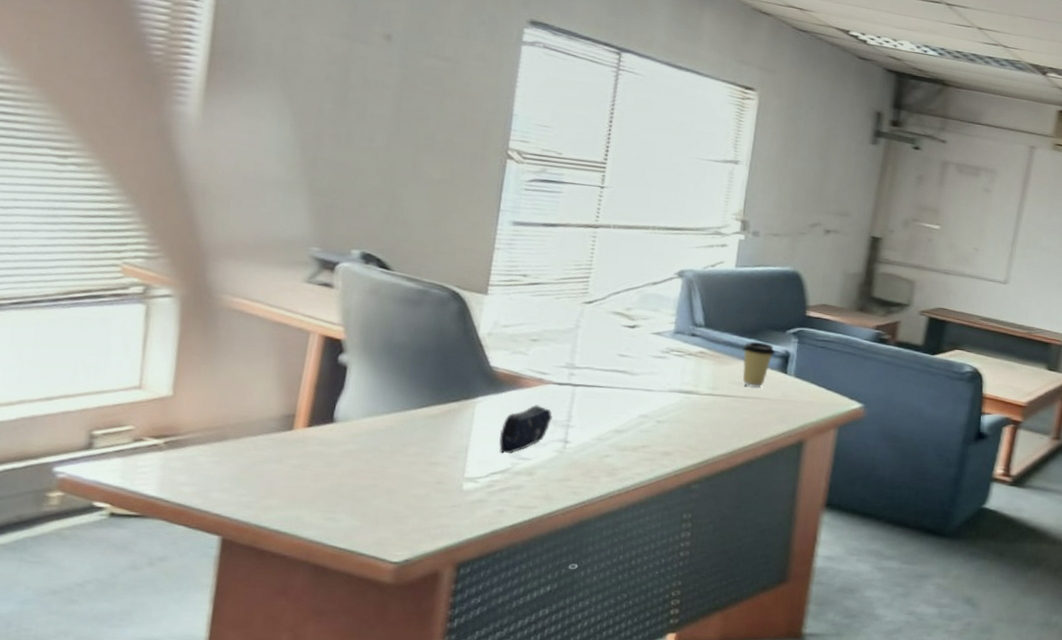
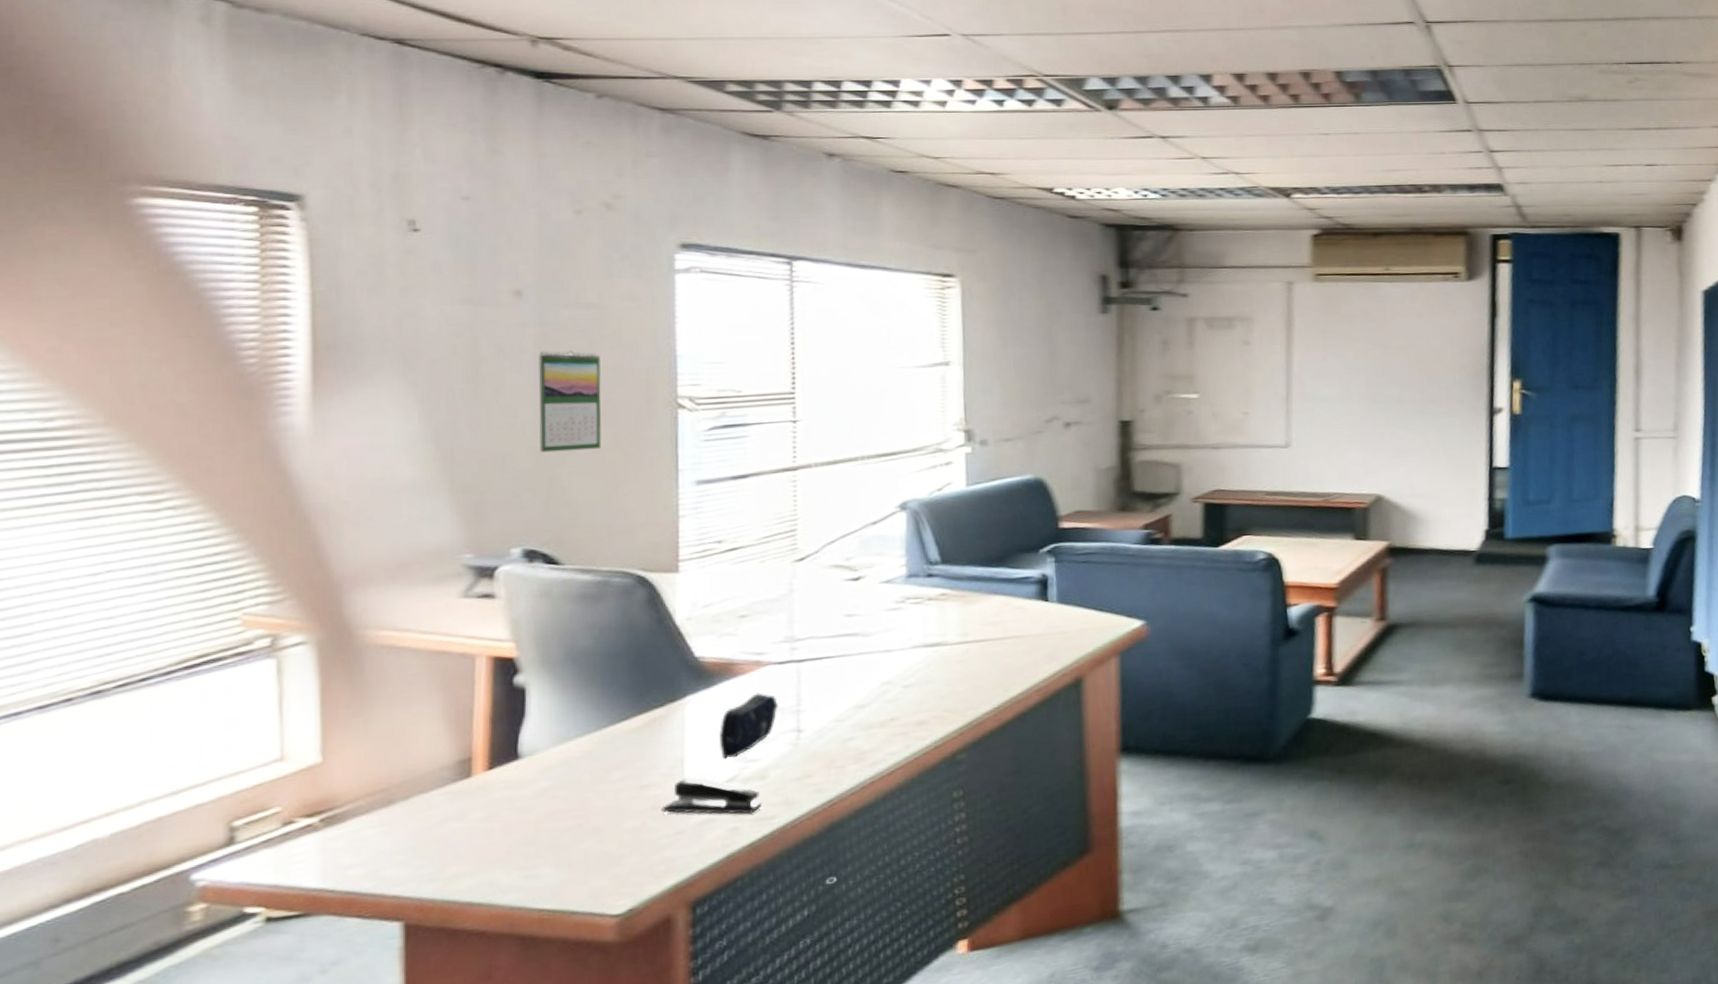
calendar: none [387,89,449,181] -> present [538,350,602,453]
stapler: none [444,462,526,502] -> present [661,776,762,815]
coffee cup: present [742,341,775,388] -> none [989,569,1031,625]

